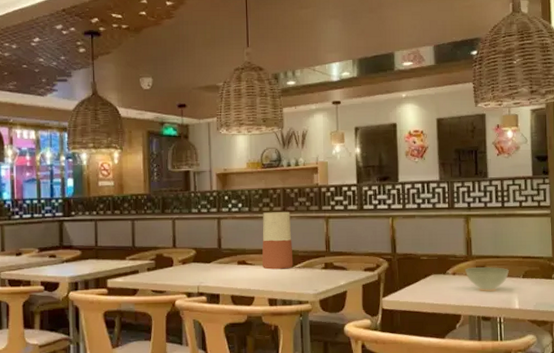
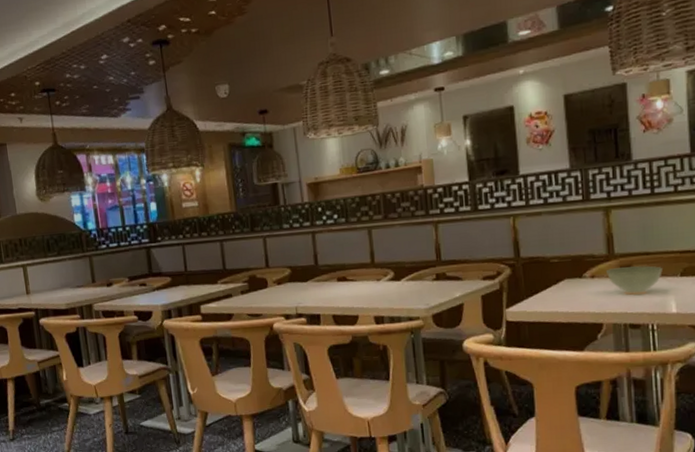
vase: present [262,212,294,270] -> none [362,219,400,285]

